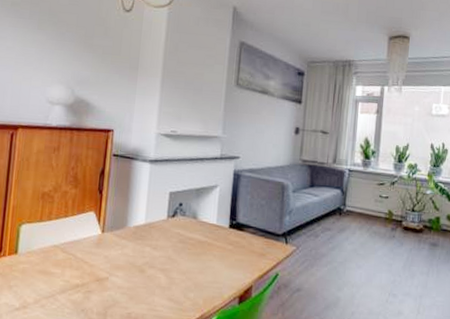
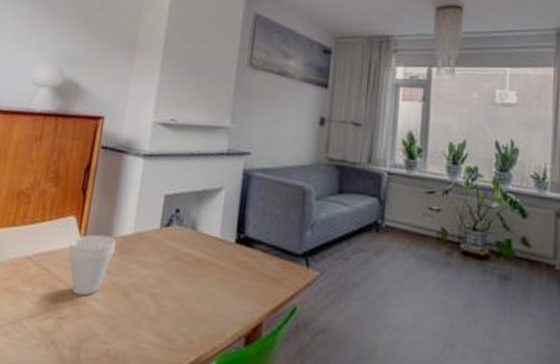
cup: none [90,225,131,274] -> present [68,234,117,296]

